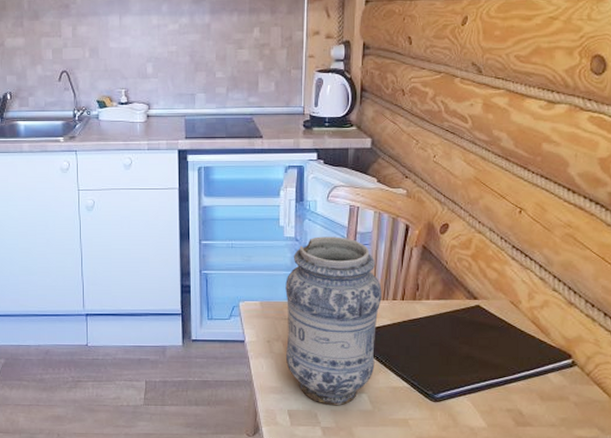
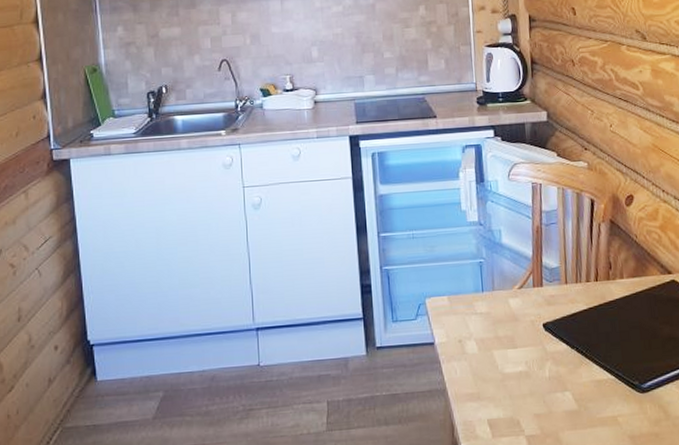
vase: present [285,236,382,405] -> none [473,217,576,409]

